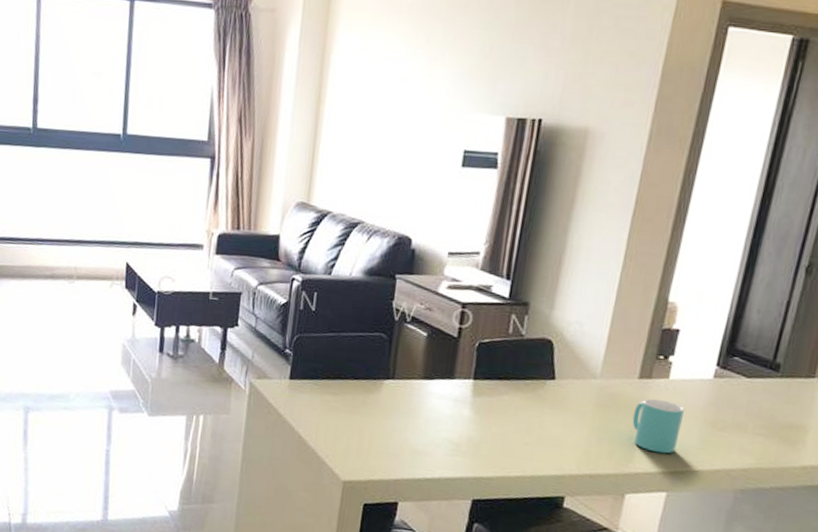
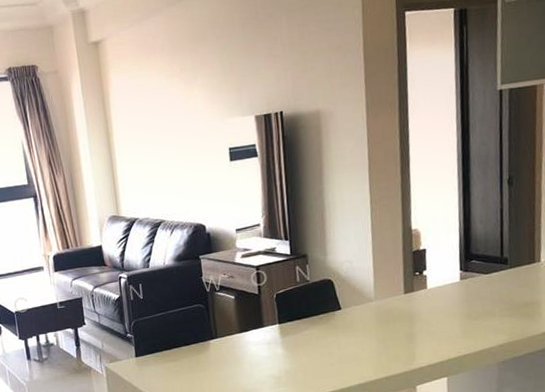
mug: present [632,398,685,454] -> none [406,306,446,349]

